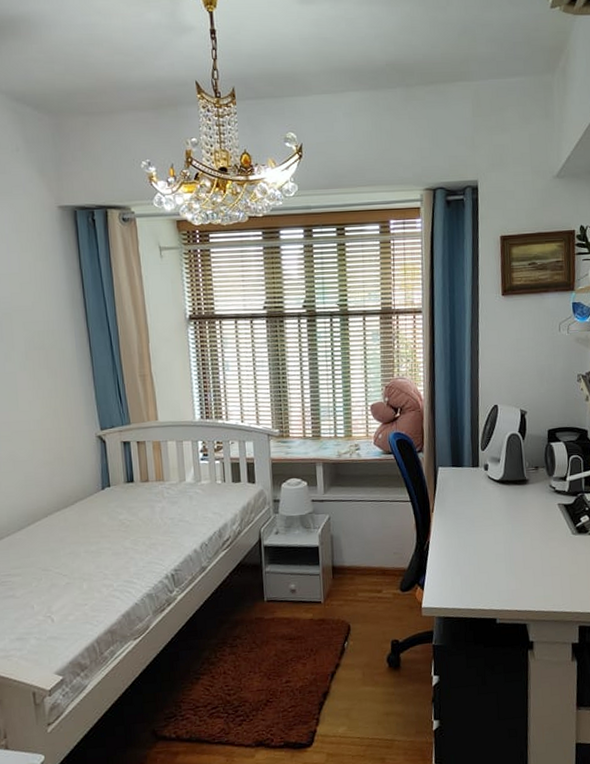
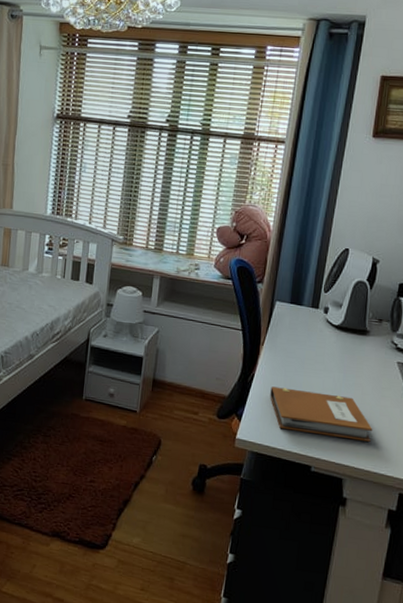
notebook: none [447,545,546,589] -> present [270,386,373,442]

